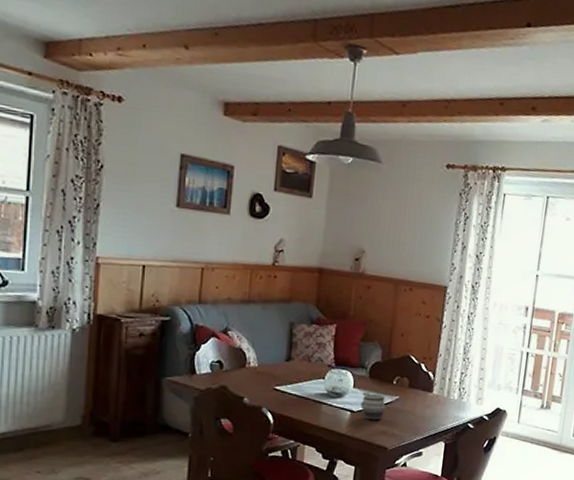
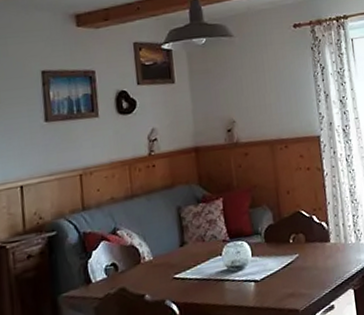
mug: present [361,392,386,421] -> none [261,256,288,286]

